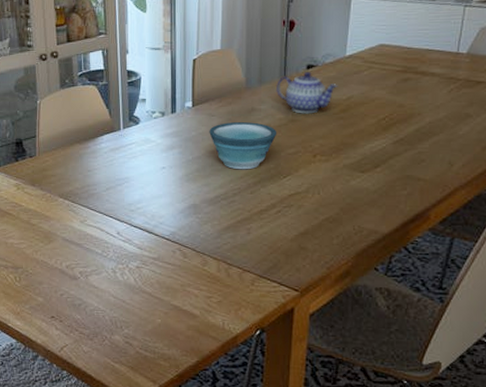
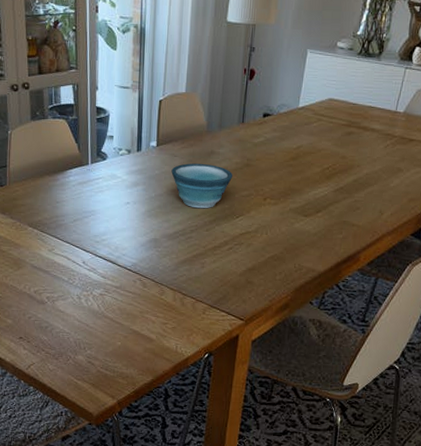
teapot: present [276,72,338,114] -> none [235,120,290,160]

